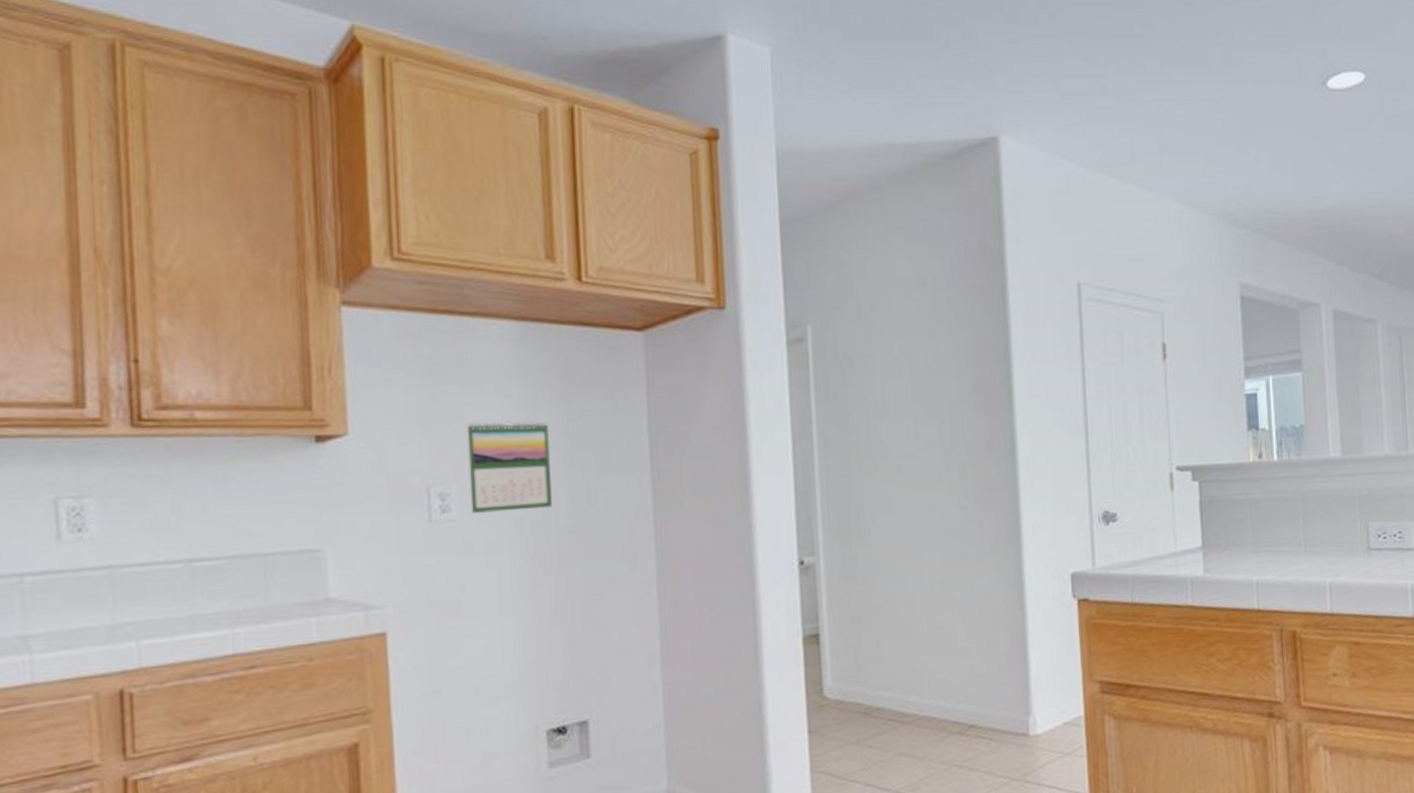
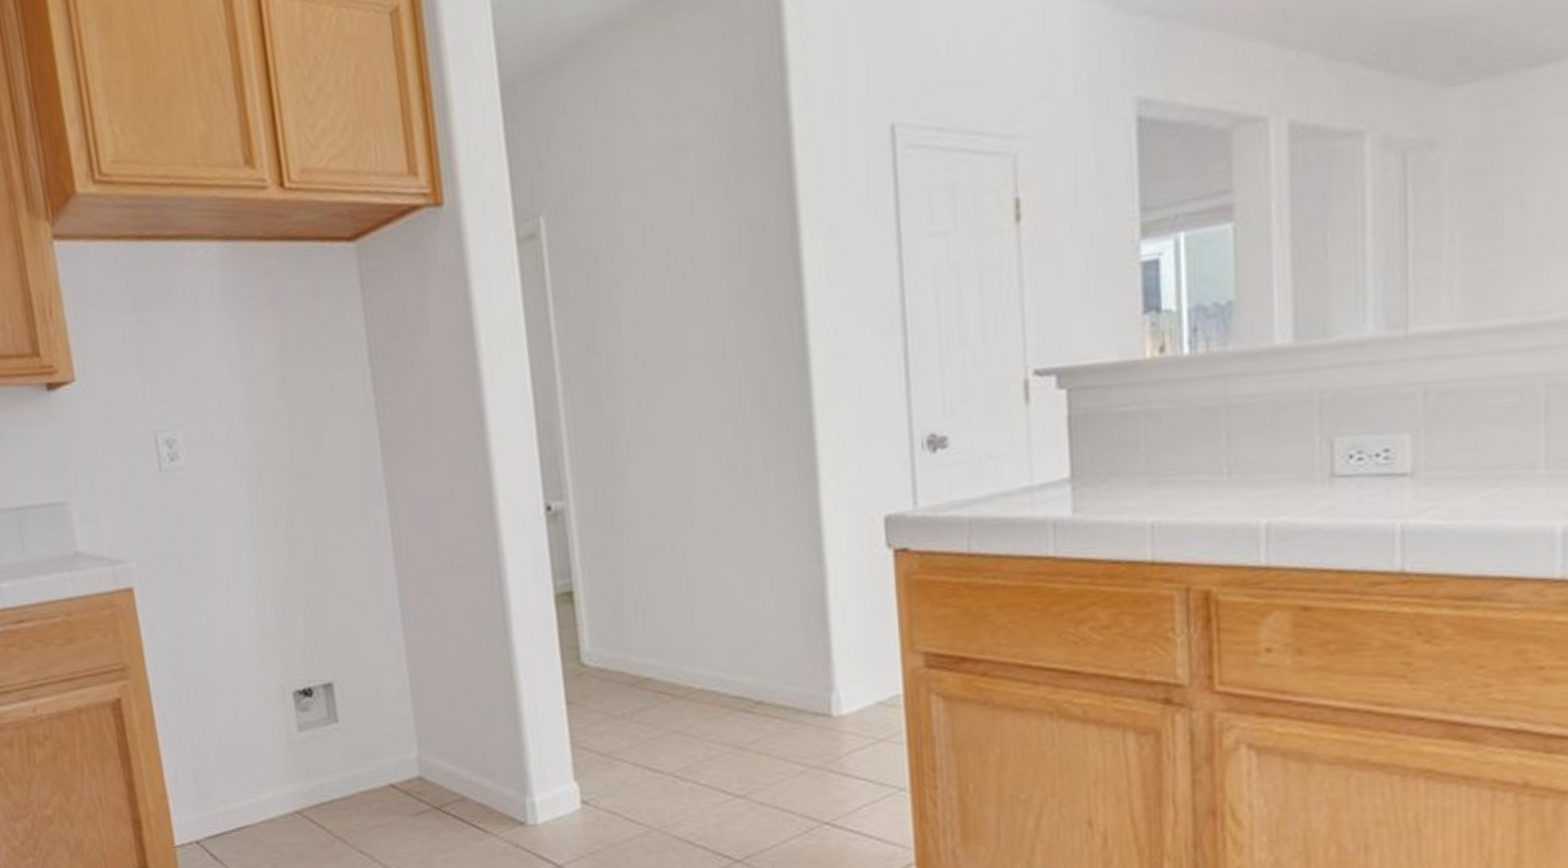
calendar: present [467,420,552,514] -> none [184,355,277,461]

